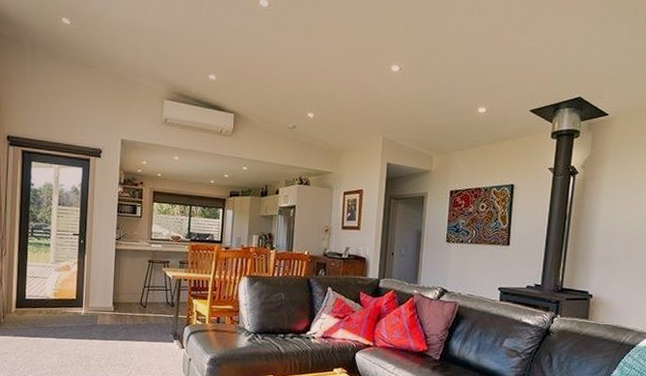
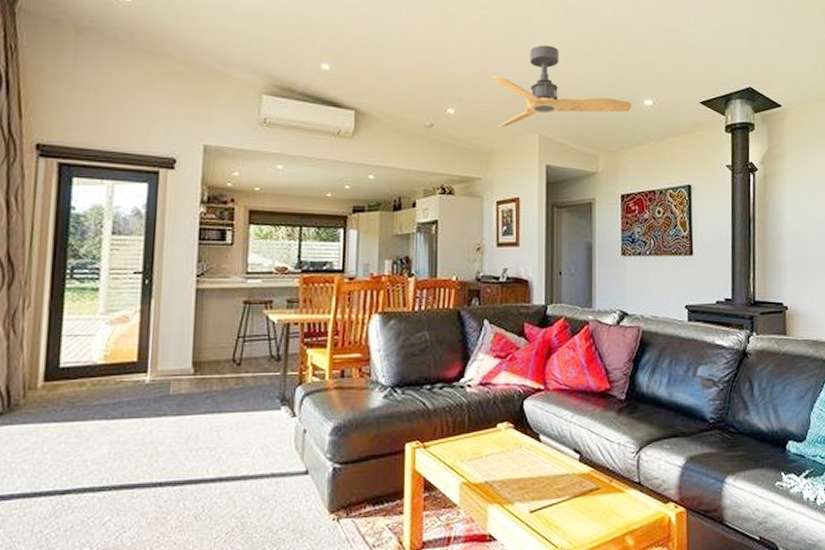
ceiling fan: none [346,58,467,130] -> present [492,45,633,128]

